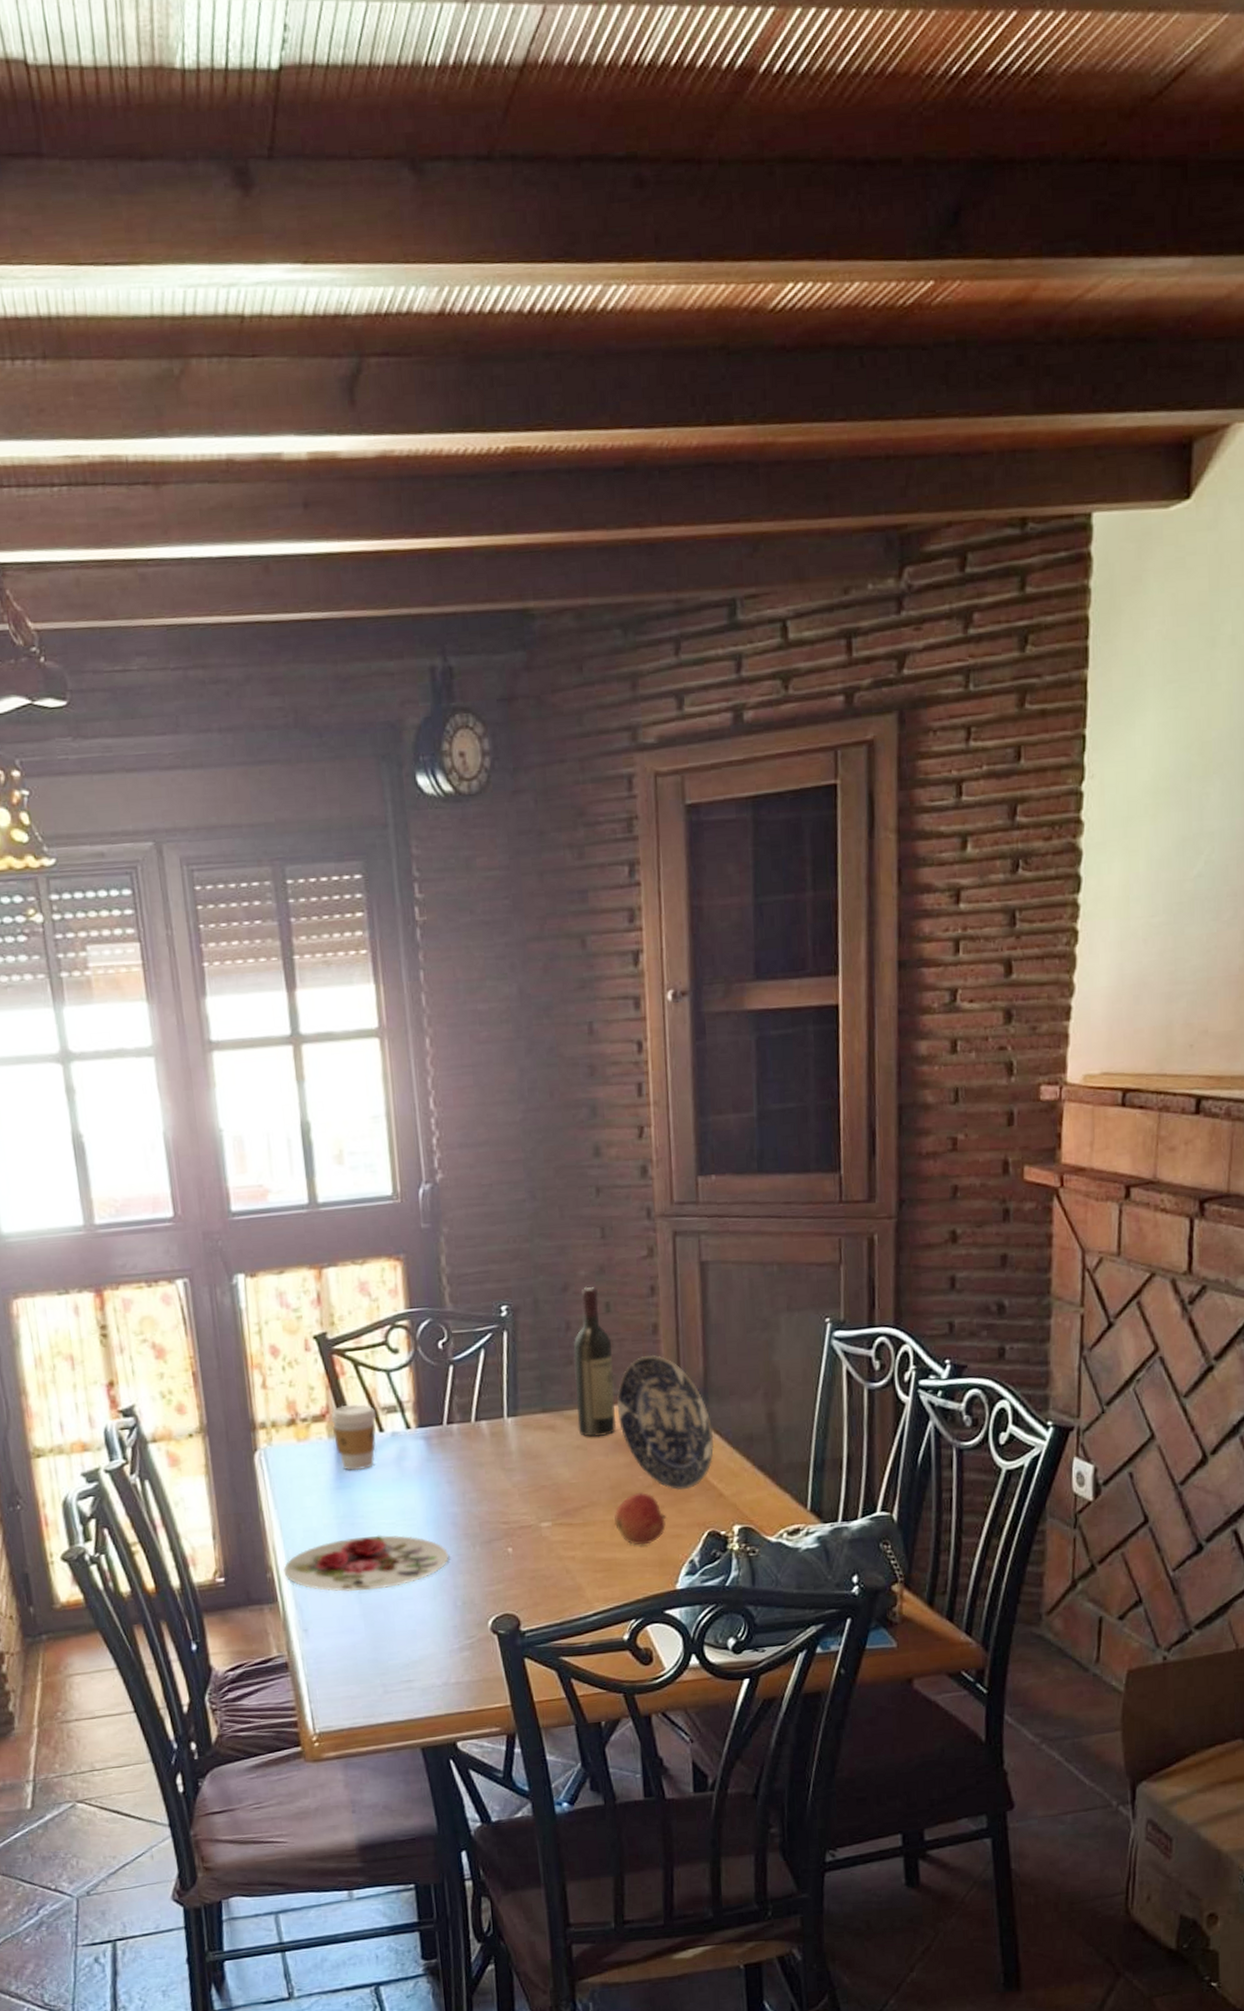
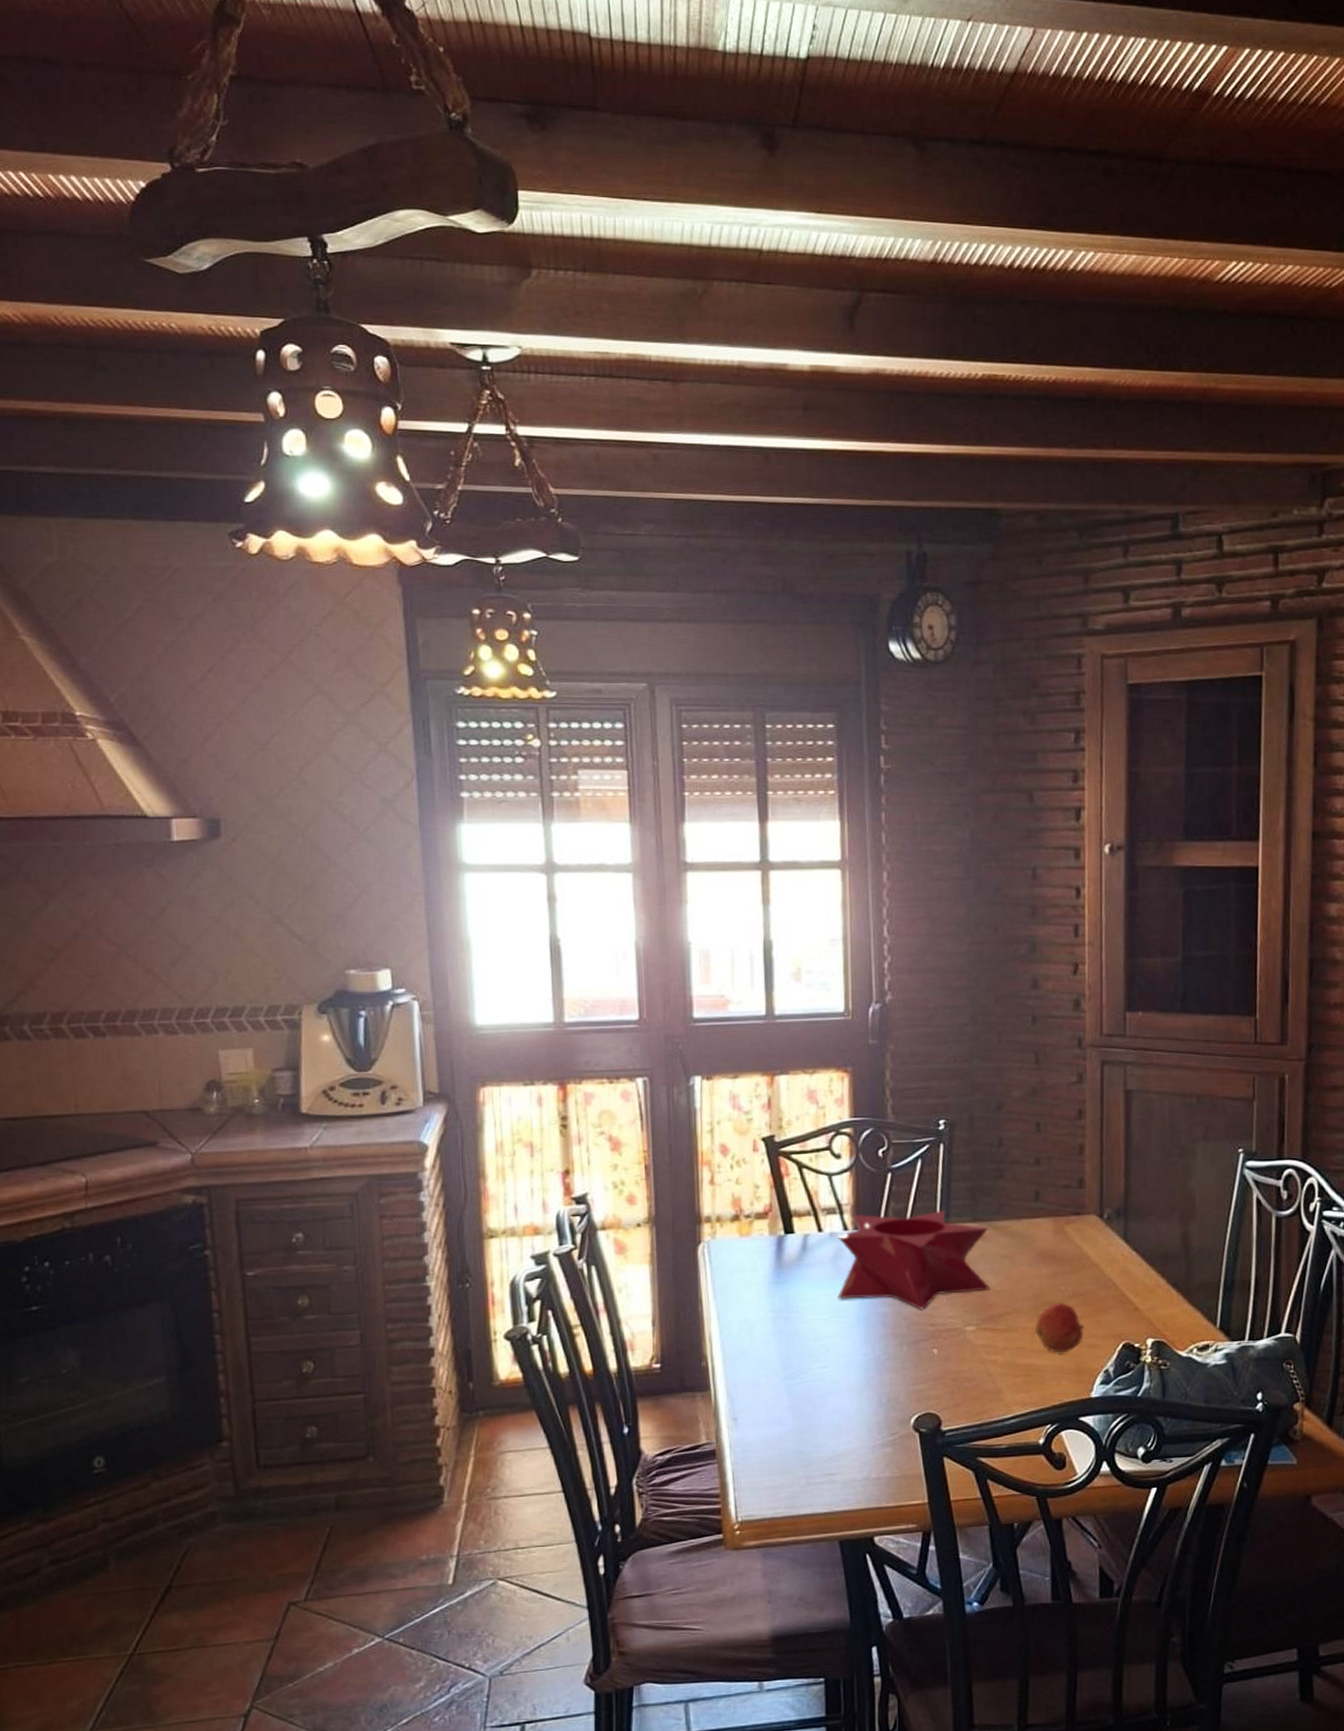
plate: present [283,1535,450,1591] -> none [718,1330,877,1384]
coffee cup: present [331,1404,377,1471] -> none [773,1204,817,1268]
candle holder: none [399,1401,565,1508] -> present [837,1210,991,1310]
wine bottle: present [573,1286,617,1437] -> none [1004,1106,1042,1248]
plate: present [617,1354,714,1491] -> none [1042,1173,1132,1303]

